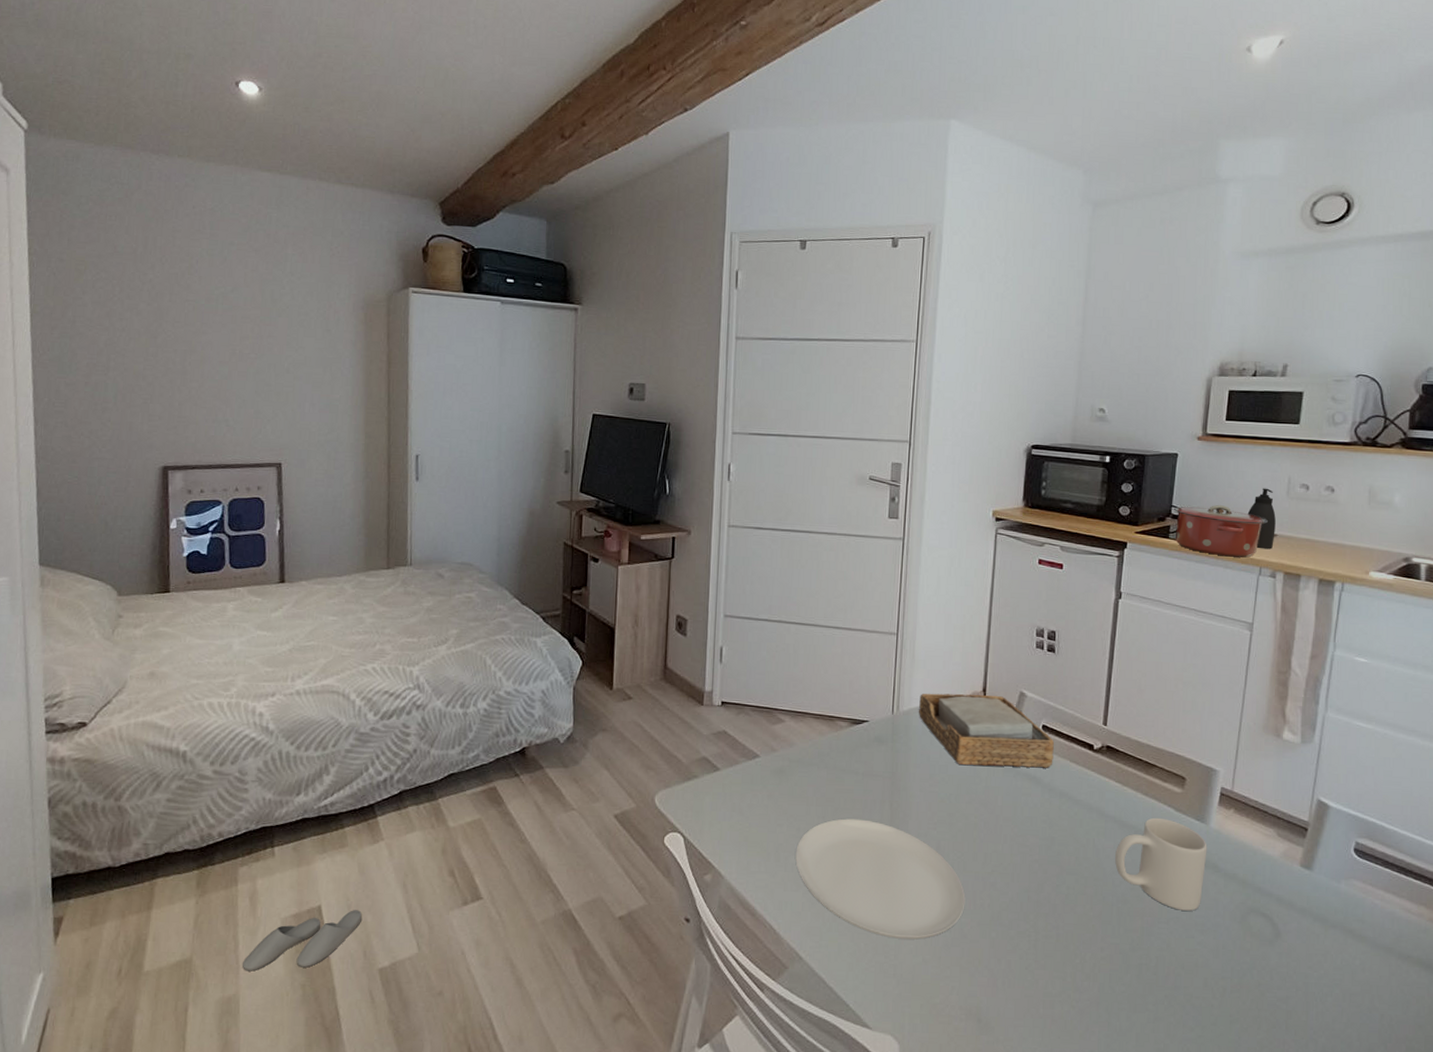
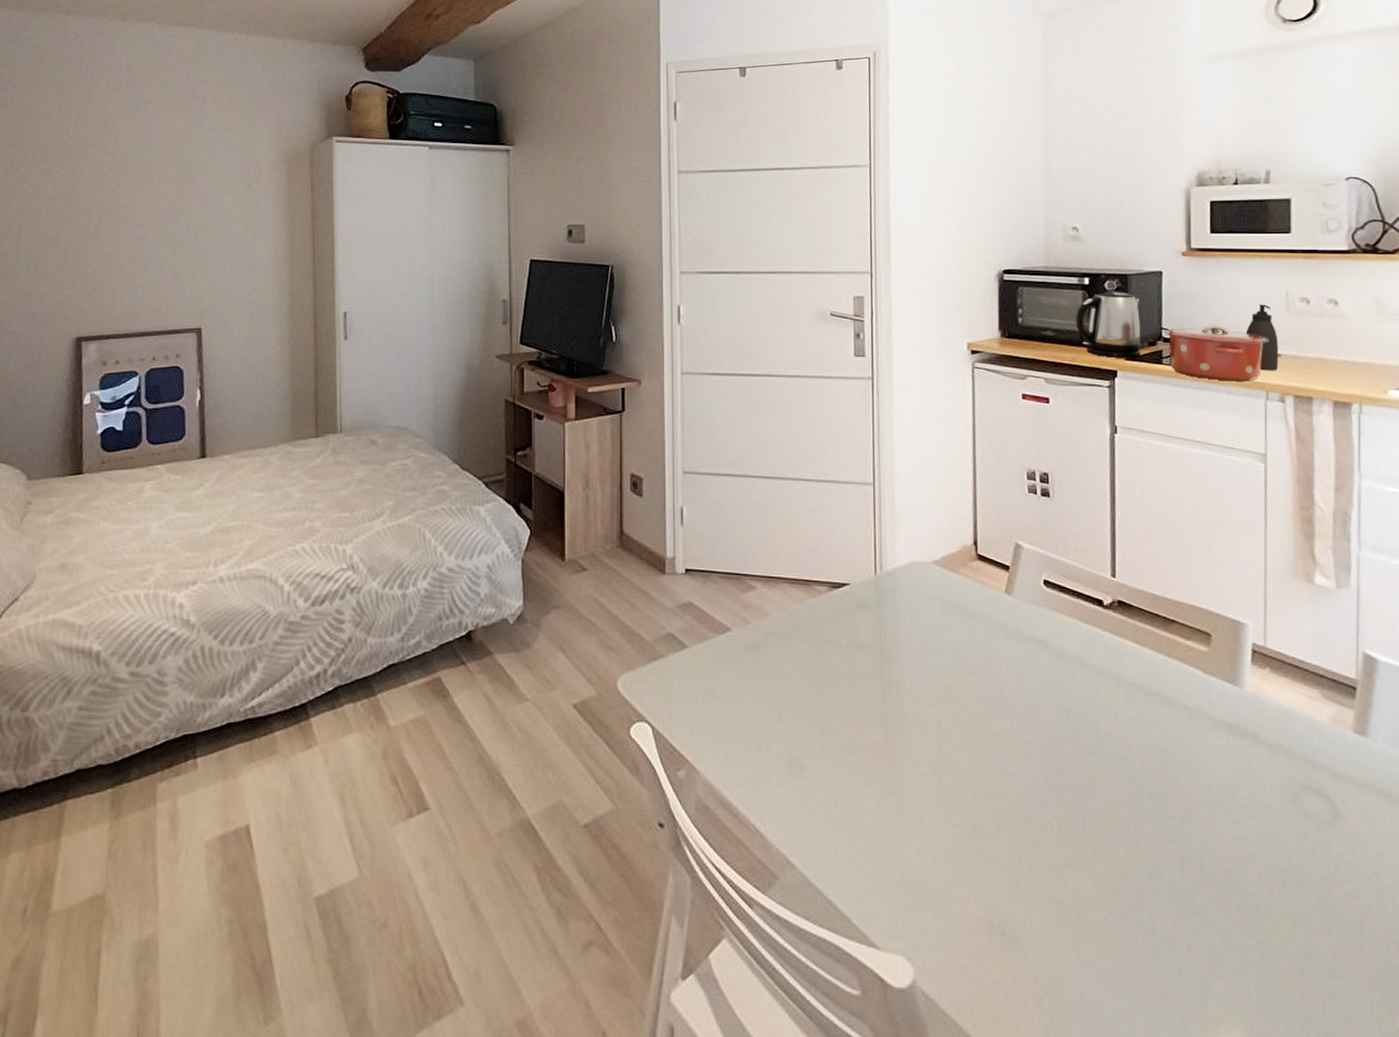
slippers: present [241,910,362,972] -> none [161,828,295,907]
plate: present [795,818,966,940] -> none [779,698,975,838]
napkin holder: present [918,693,1054,768] -> none [903,548,1060,631]
kettle: none [1093,469,1155,532] -> present [1075,291,1141,358]
mug: present [1115,817,1207,911] -> none [1140,682,1245,791]

